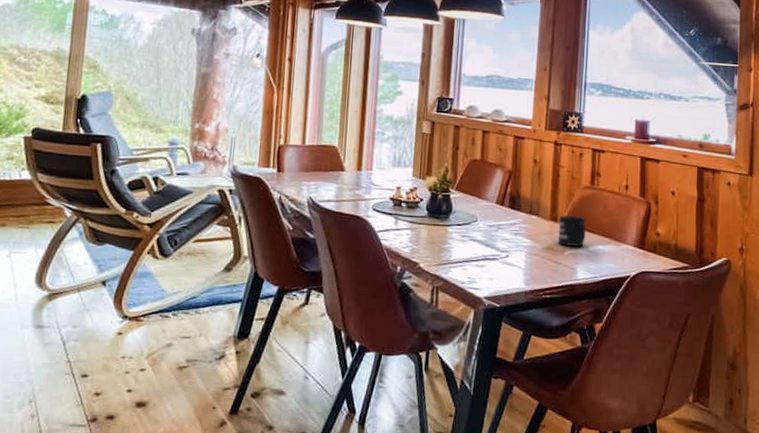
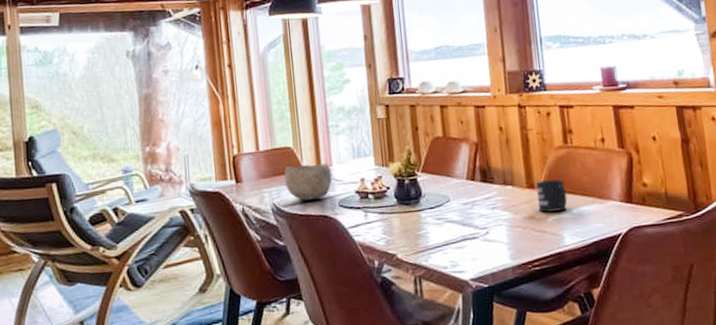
bowl: none [324,164,371,200] -> present [284,163,333,201]

